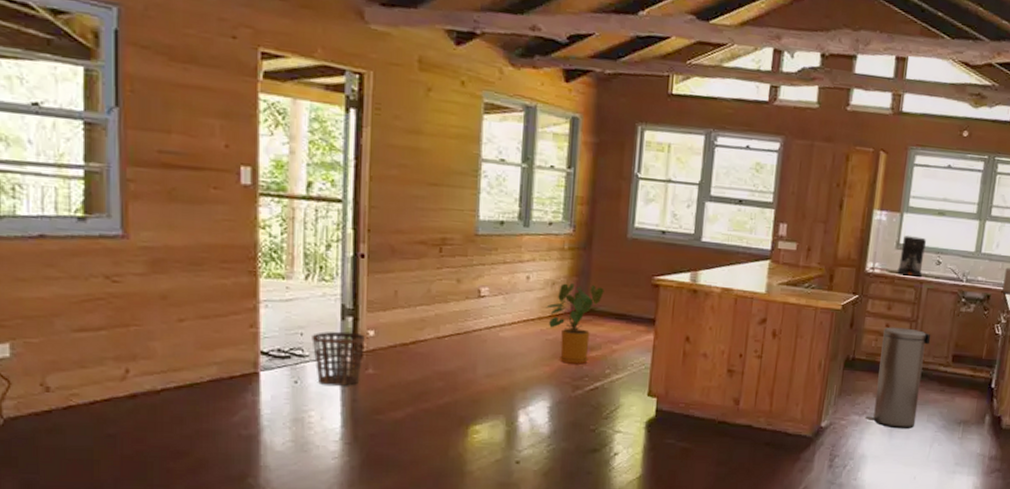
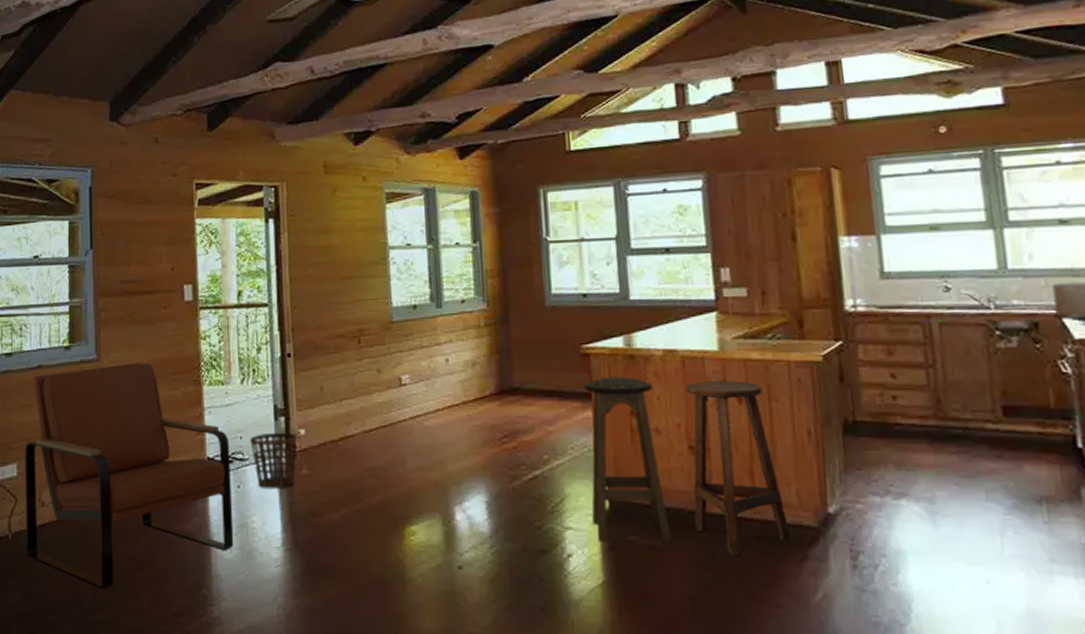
armchair: none [21,244,288,478] -> present [25,363,234,589]
house plant: present [546,282,604,365] -> none [469,360,529,451]
stool: none [639,306,707,446] -> present [584,376,672,544]
bar stool: none [721,317,793,458] -> present [685,381,791,557]
pedal bin: present [865,327,931,429] -> none [889,376,969,513]
coffee maker: present [897,235,927,278] -> none [888,260,927,312]

